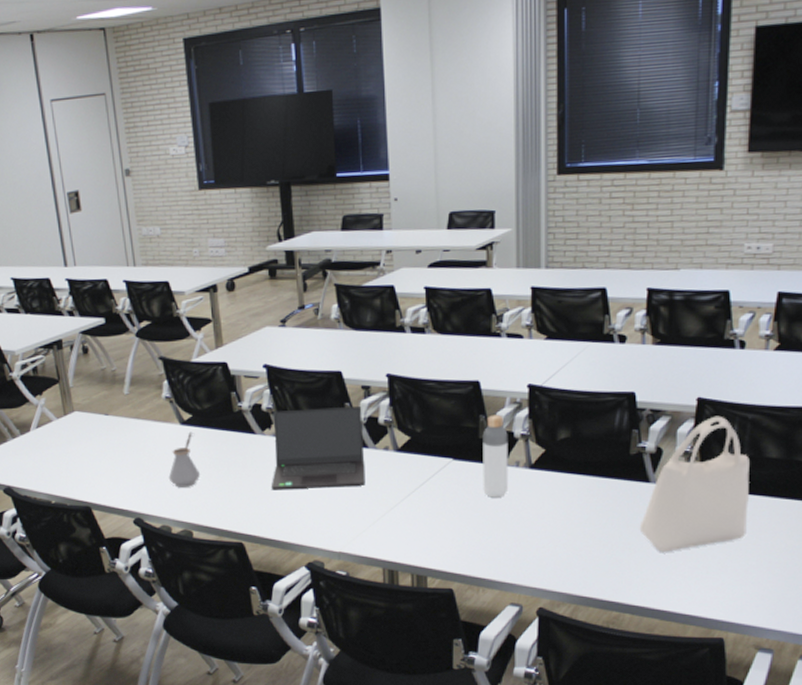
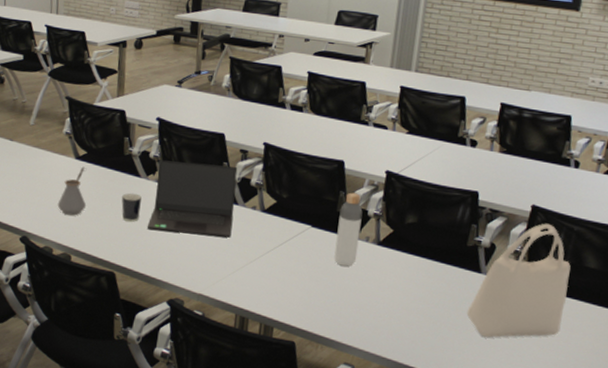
mug: none [237,452,261,485] -> present [121,193,142,222]

